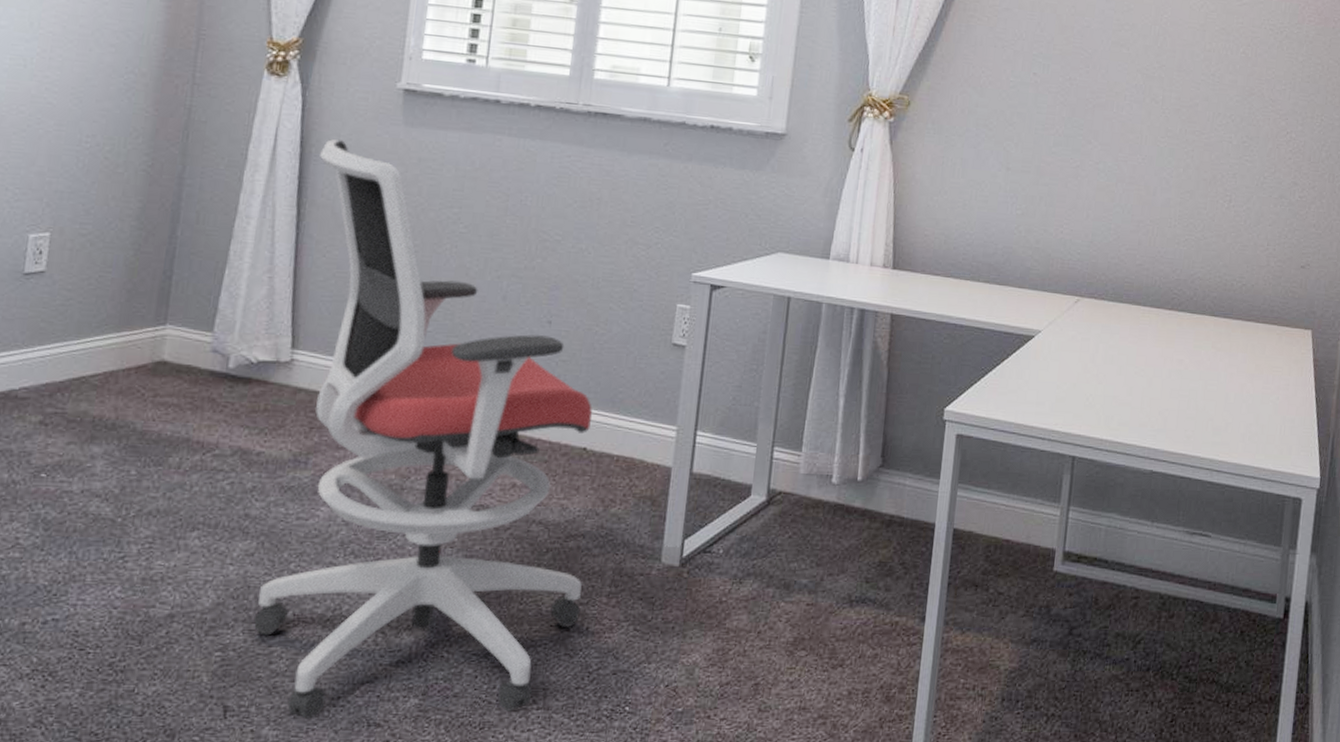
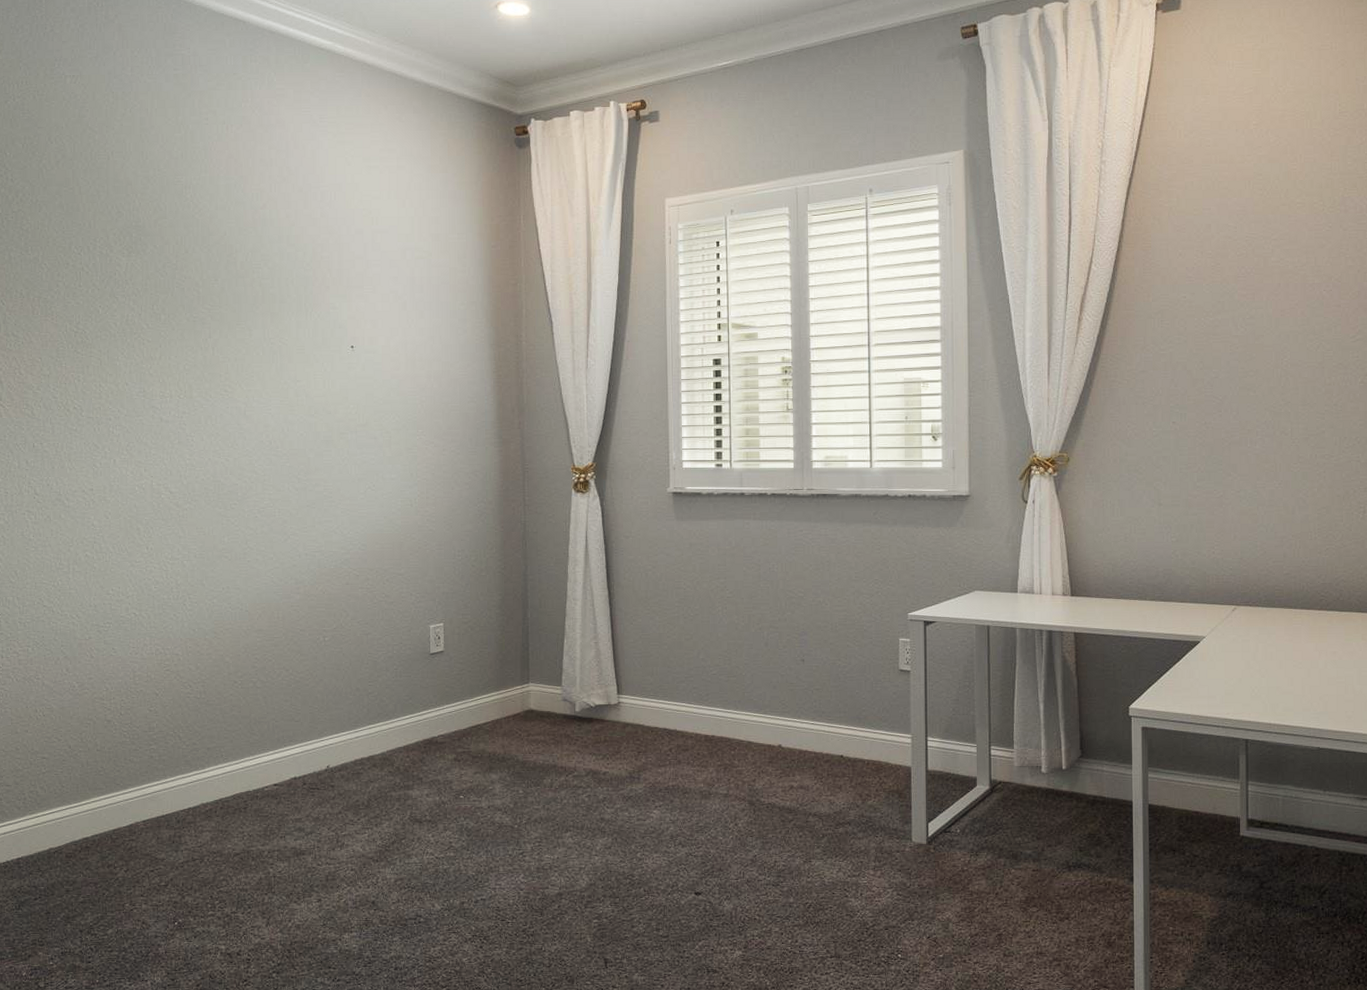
office chair: present [253,139,593,719] -> none [617,535,855,967]

